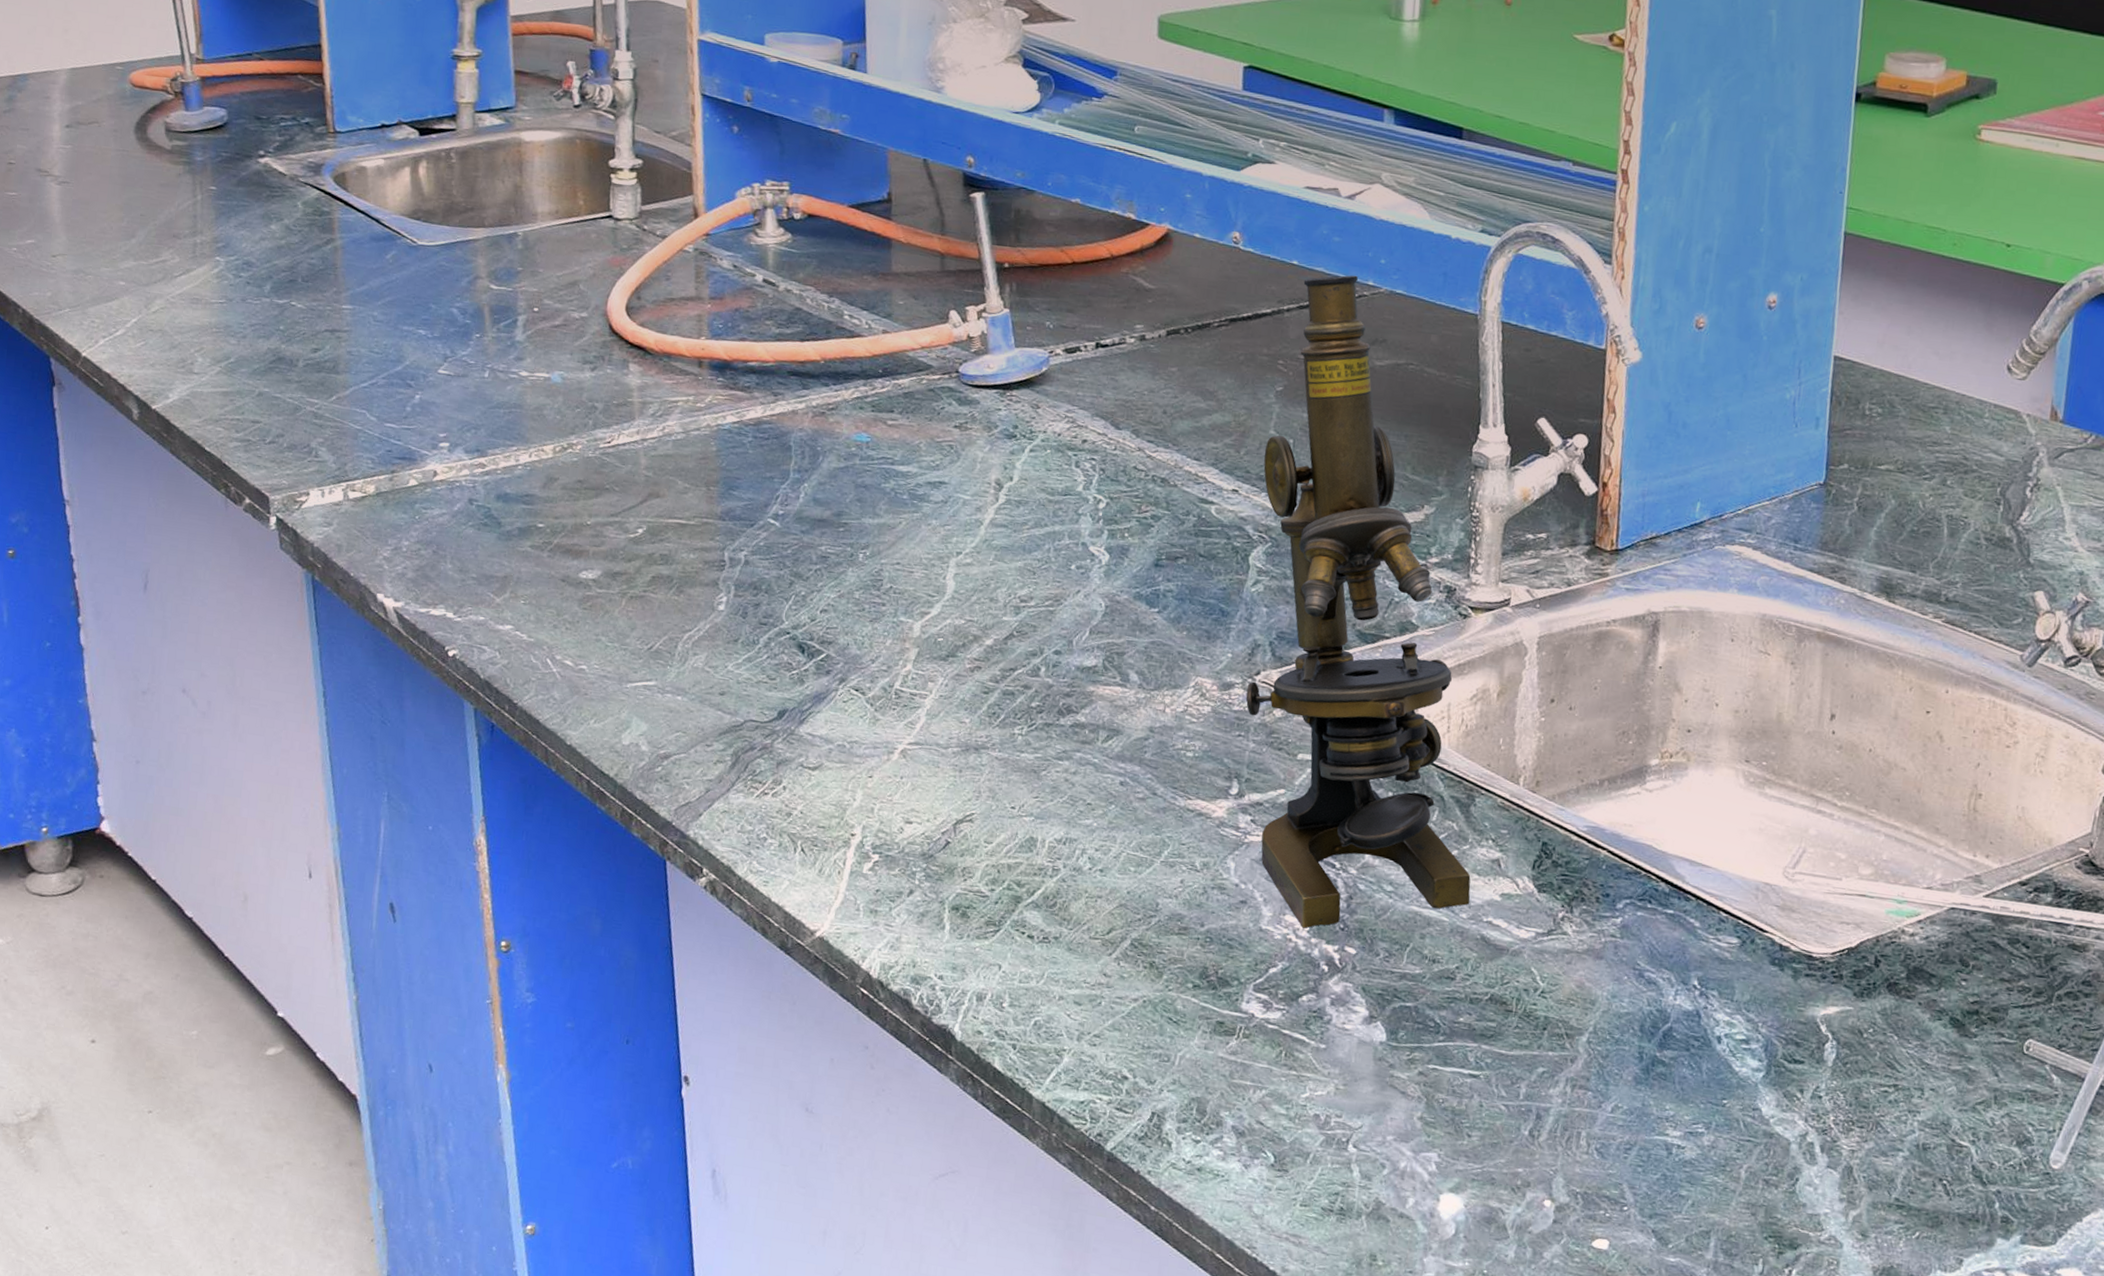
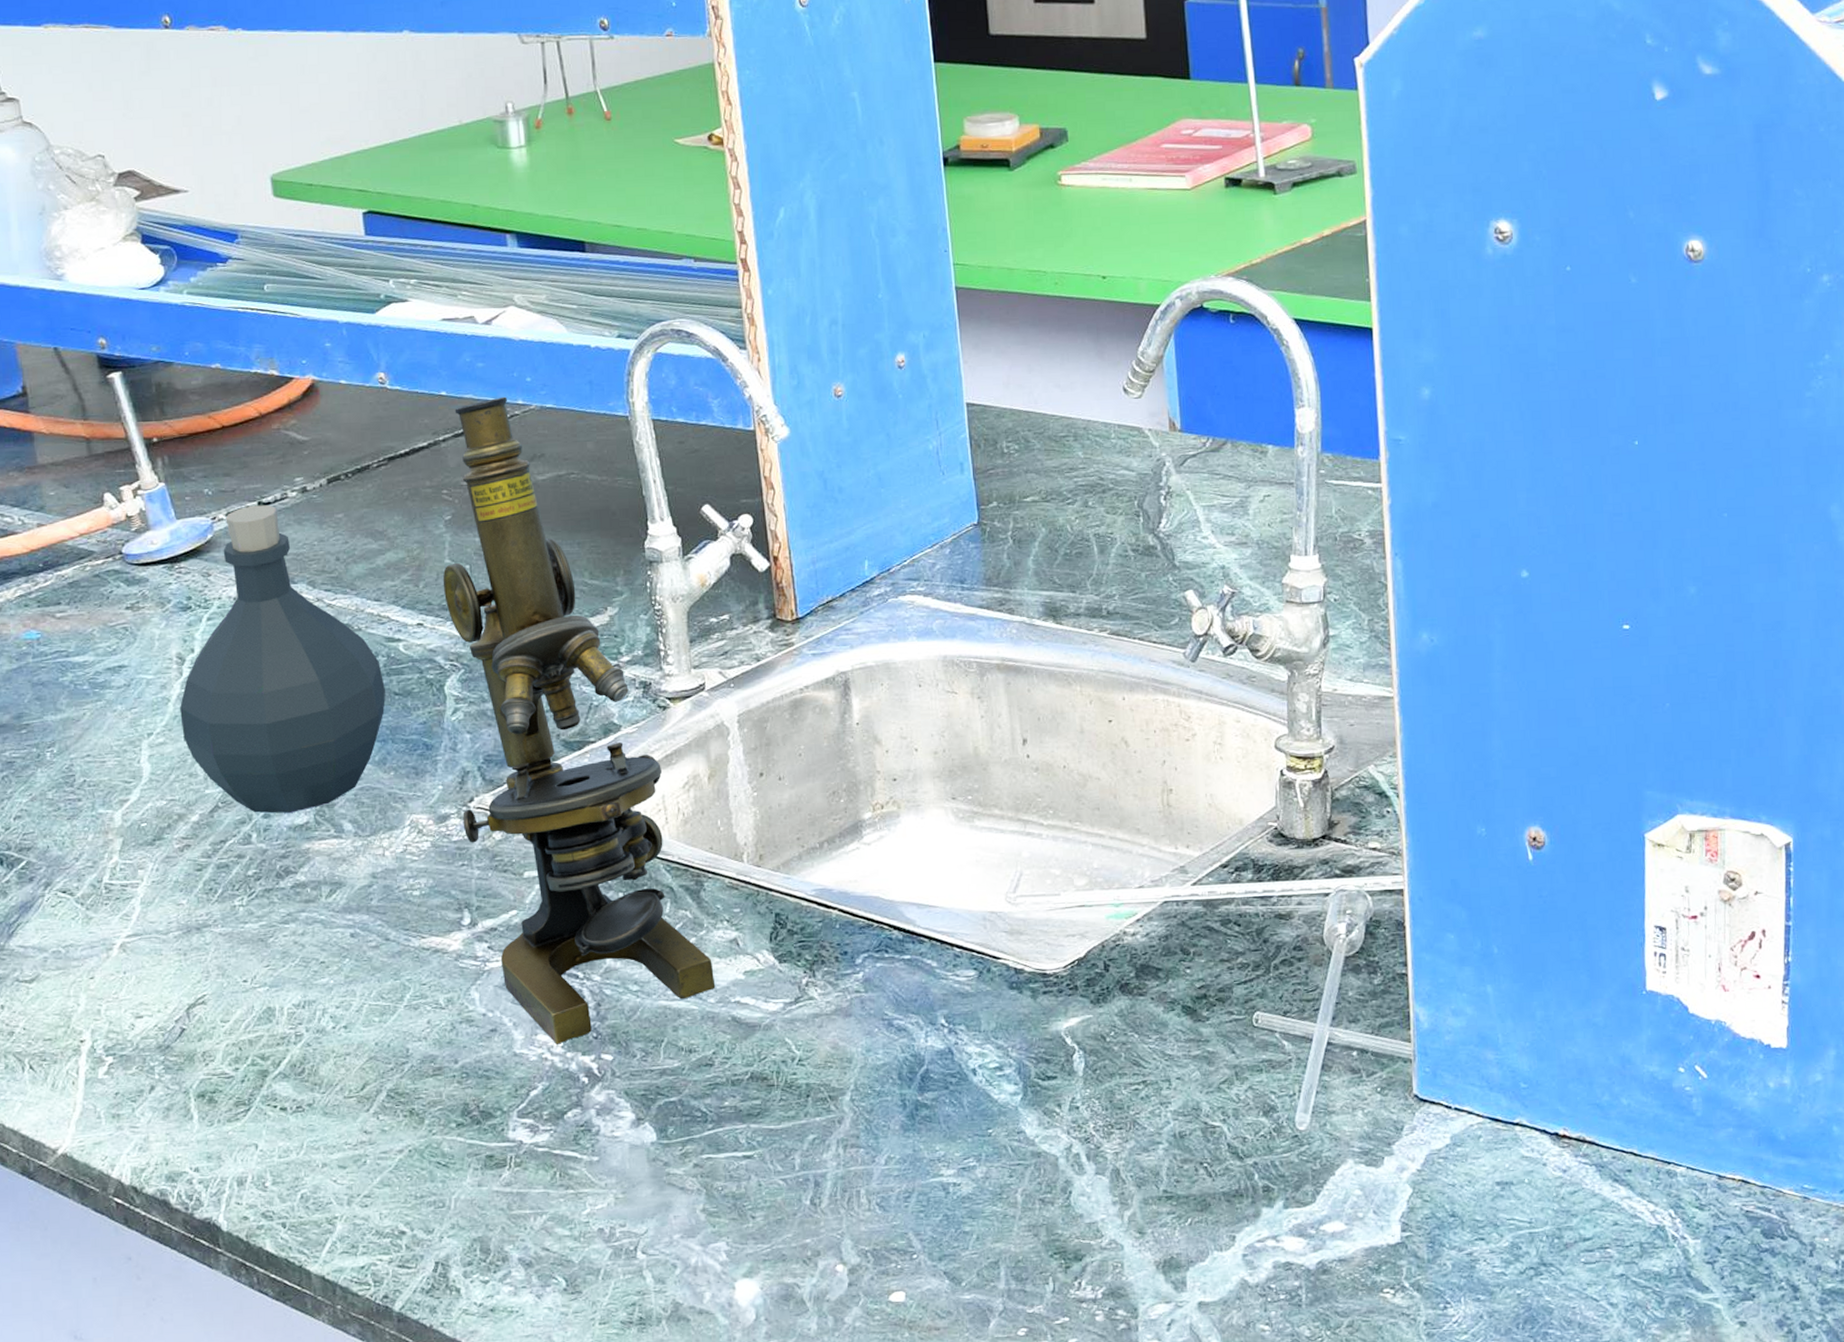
flask: none [989,345,1191,654] -> present [180,504,385,813]

